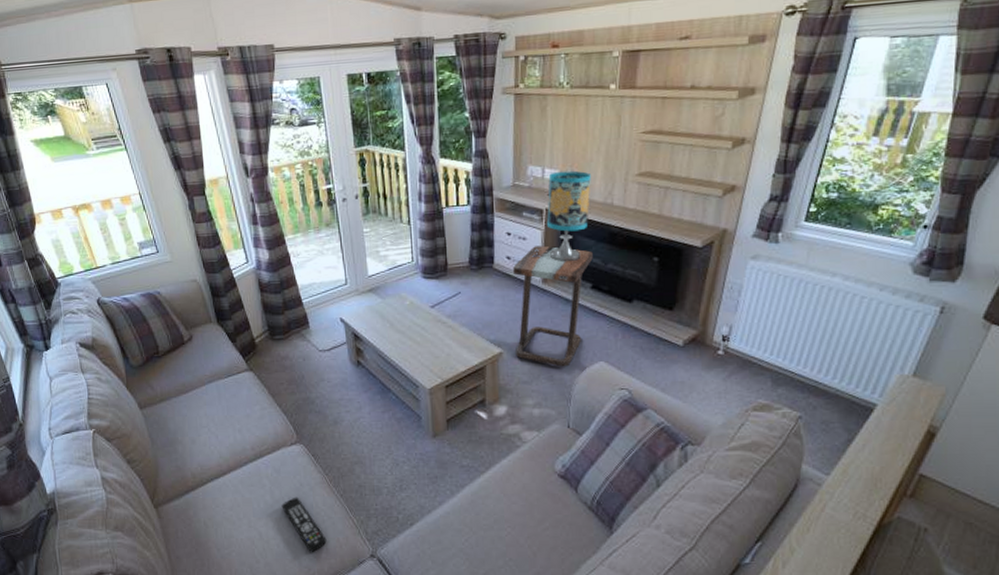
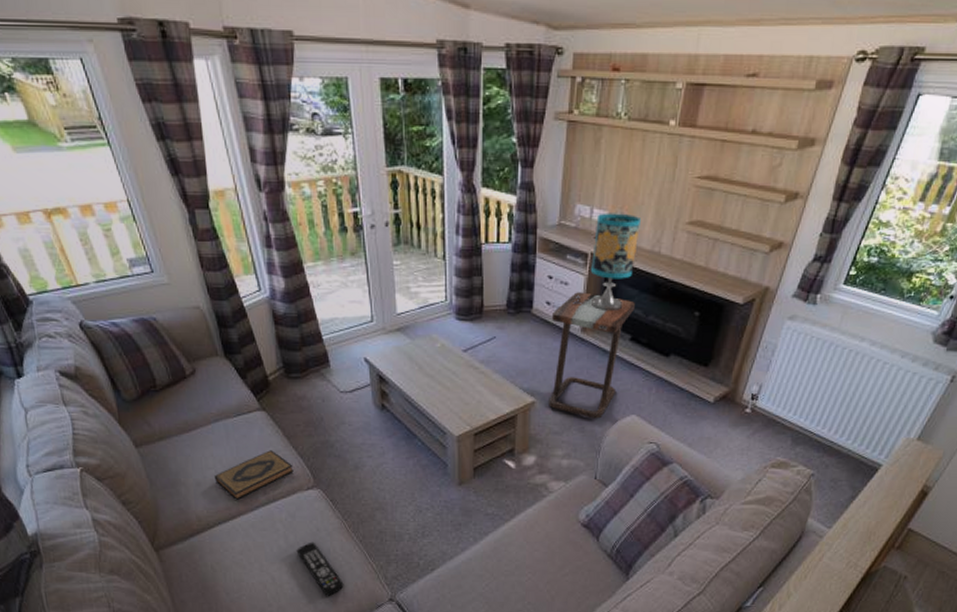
hardback book: none [207,408,278,457] -> present [213,450,294,500]

